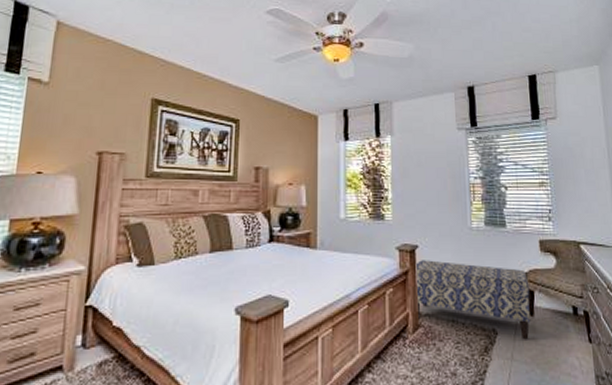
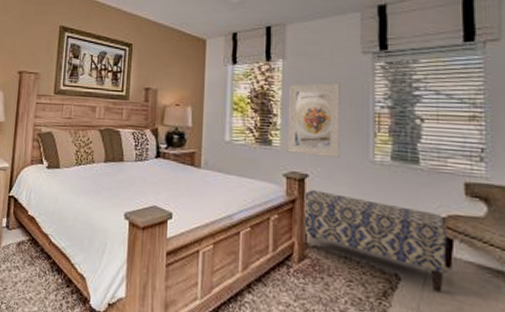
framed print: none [397,157,444,228] -> present [287,83,340,159]

